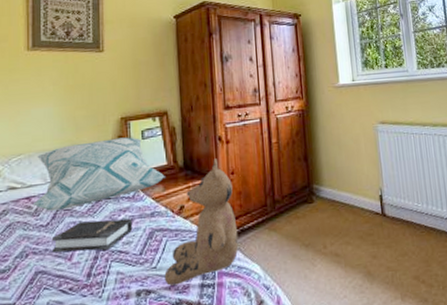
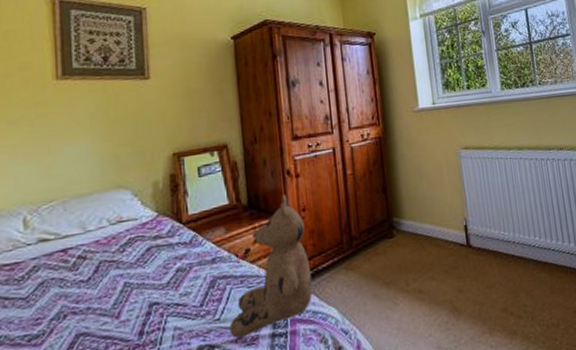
decorative pillow: present [32,137,165,211] -> none [69,175,227,265]
hardback book: present [53,218,133,253] -> none [96,266,191,311]

